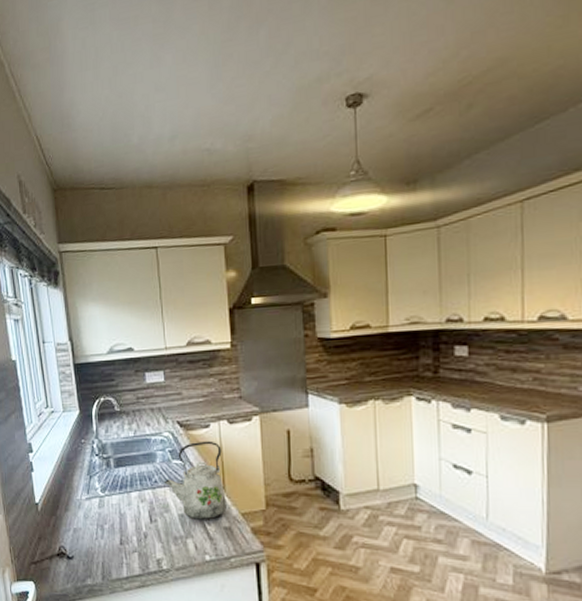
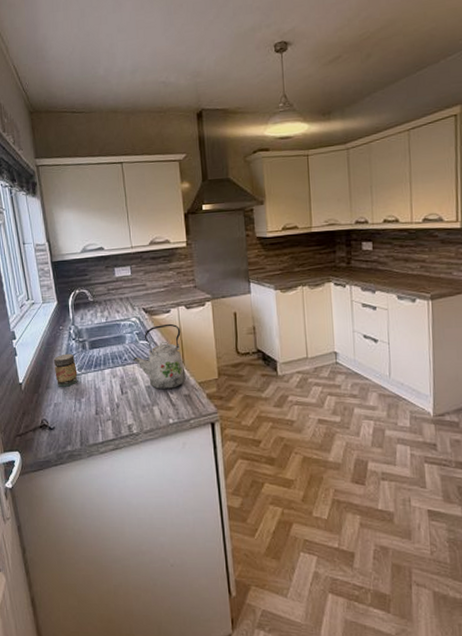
jar: none [73,471,101,510] -> present [53,353,78,387]

